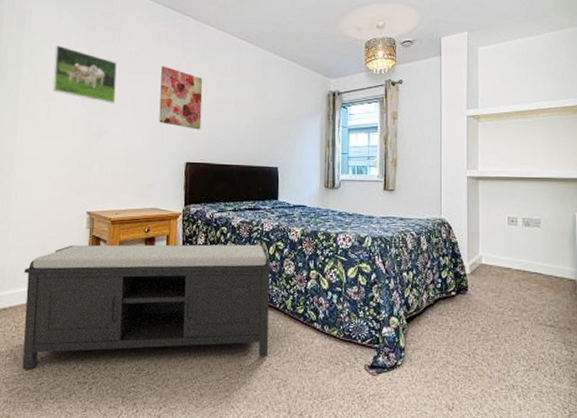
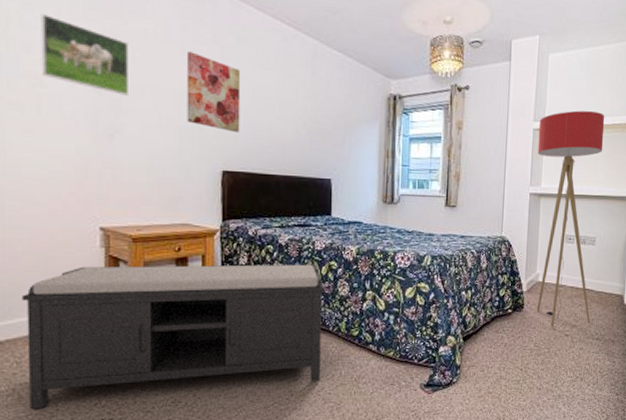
floor lamp: none [472,97,541,312] -> present [536,110,605,327]

